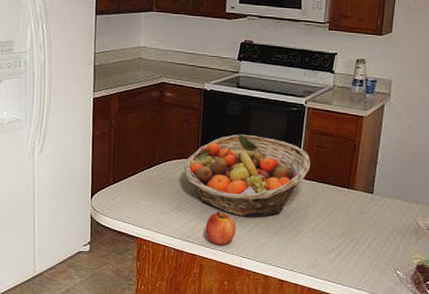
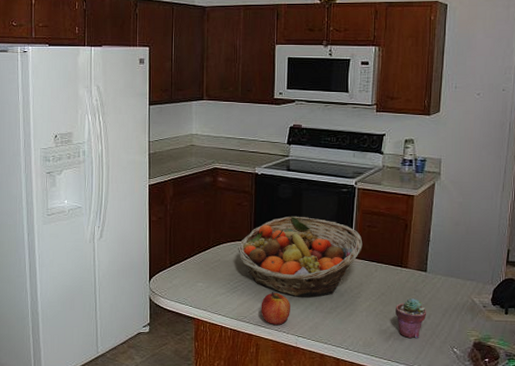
potted succulent: none [341,219,372,260] -> present [396,297,427,338]

